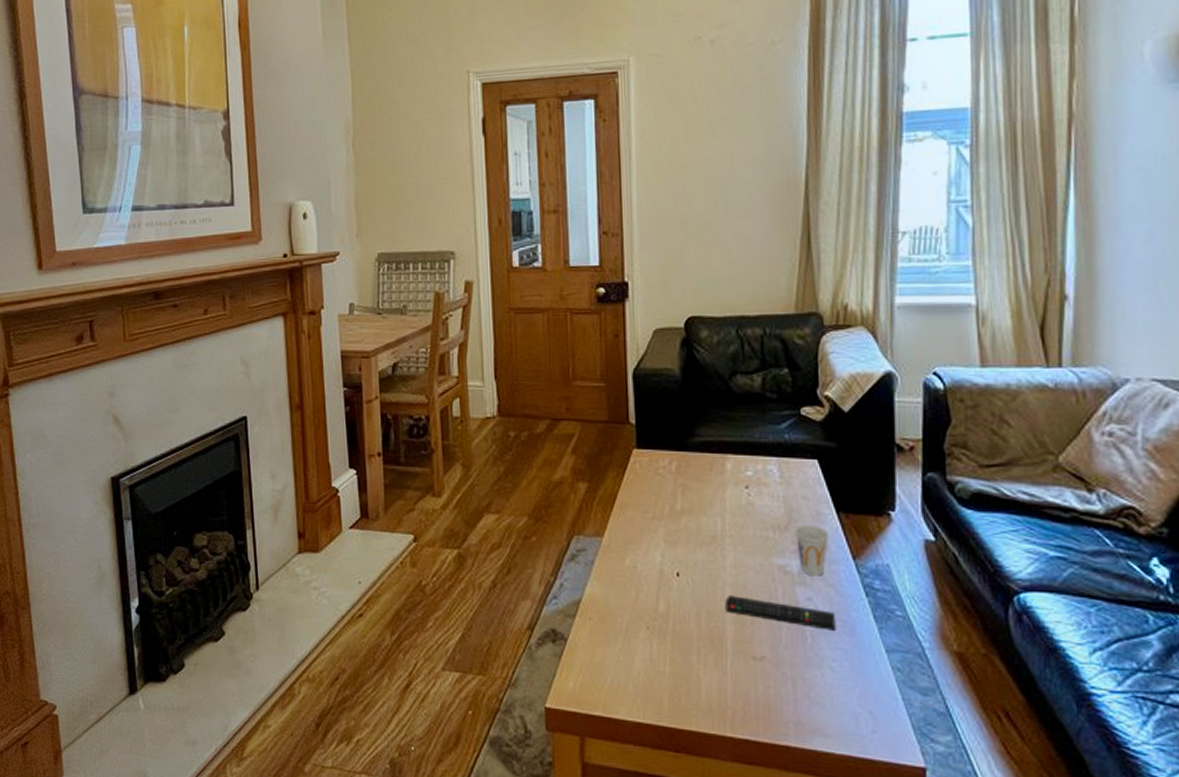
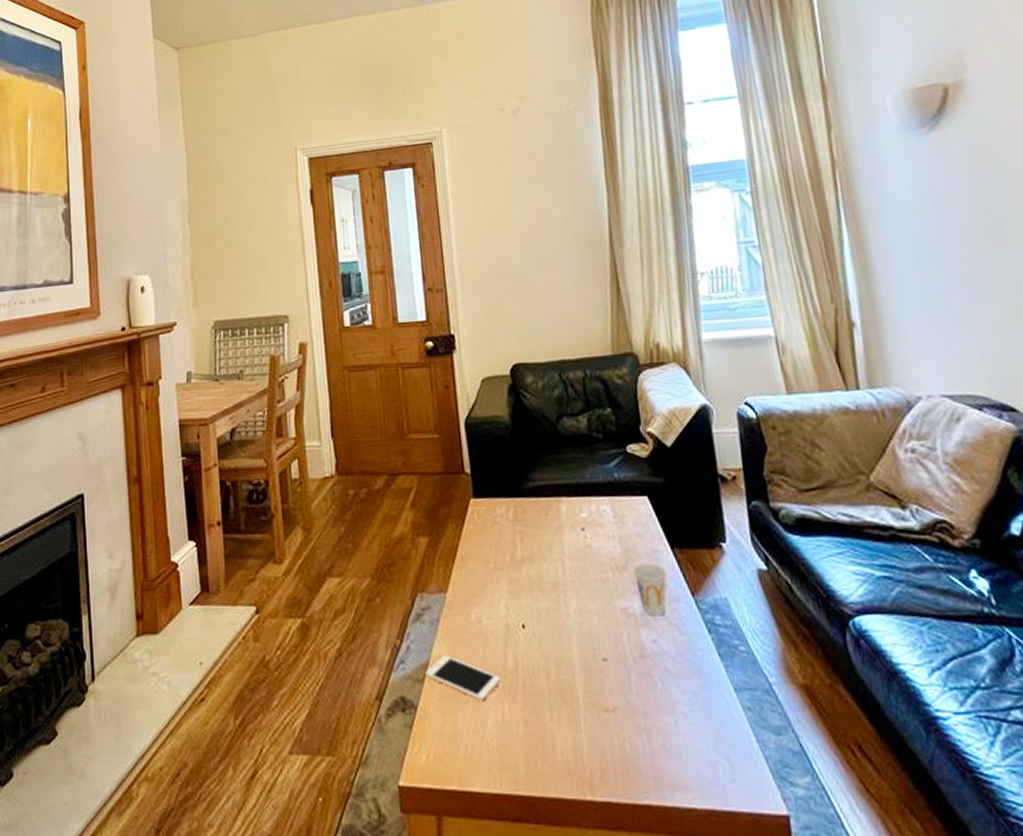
cell phone: none [576,594,651,639] -> present [424,655,501,700]
remote control: present [725,596,836,630] -> none [572,644,684,673]

